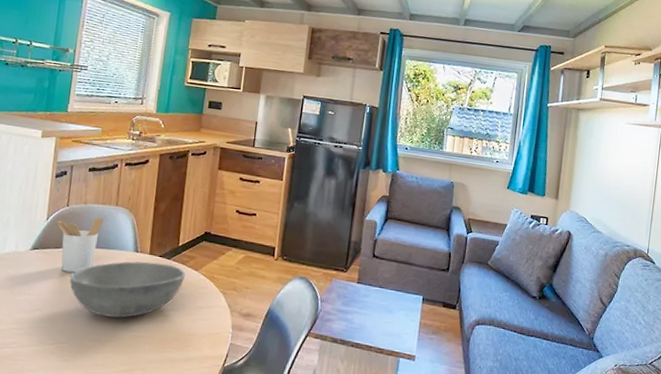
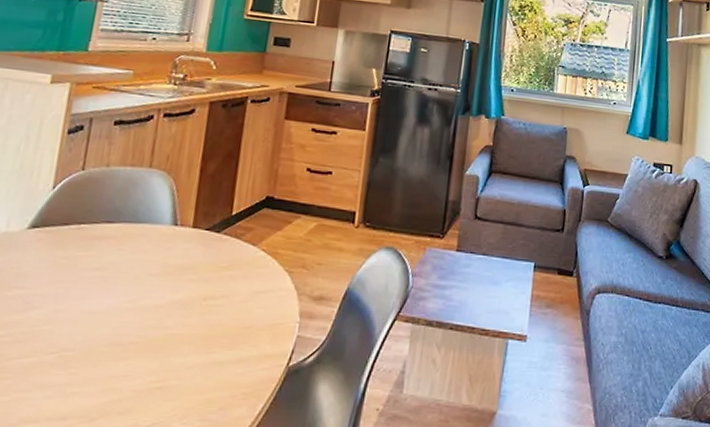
utensil holder: present [55,217,104,273] -> none [65,182,132,256]
bowl: present [69,261,186,318] -> none [81,237,241,312]

